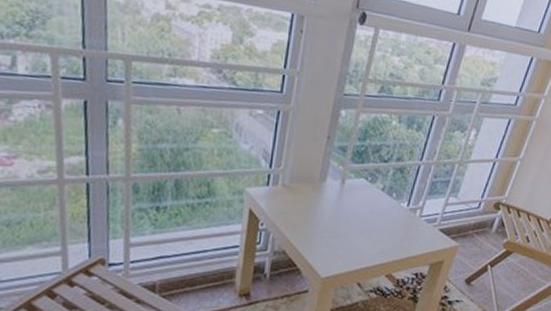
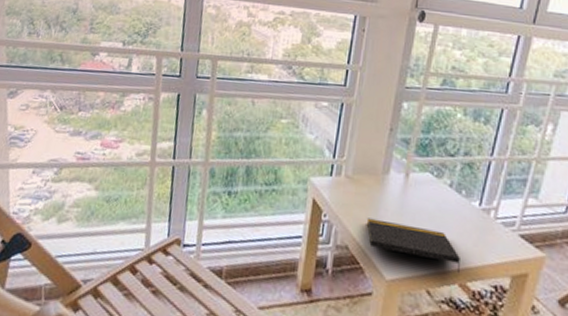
notepad: none [303,224,388,266] -> present [366,218,460,274]

